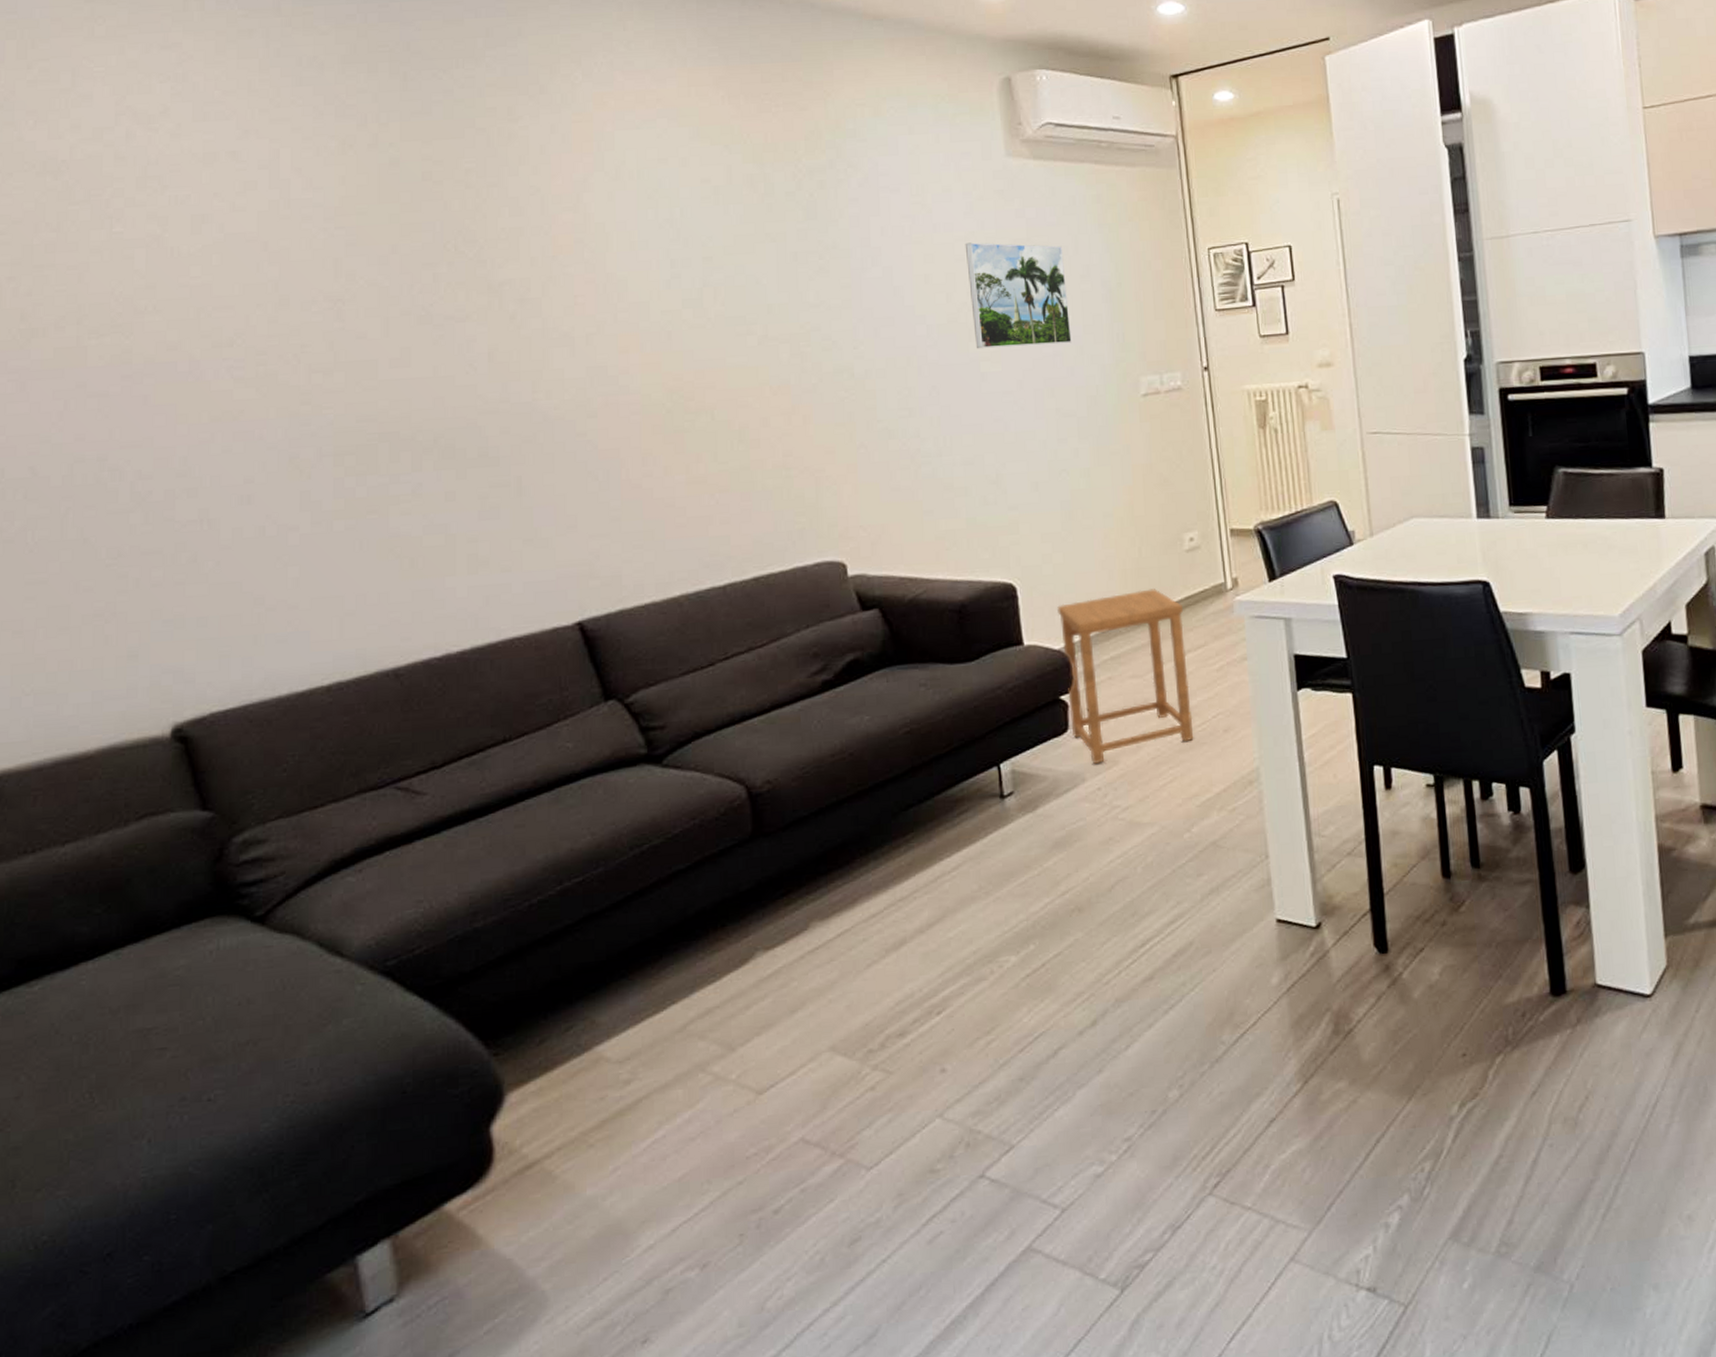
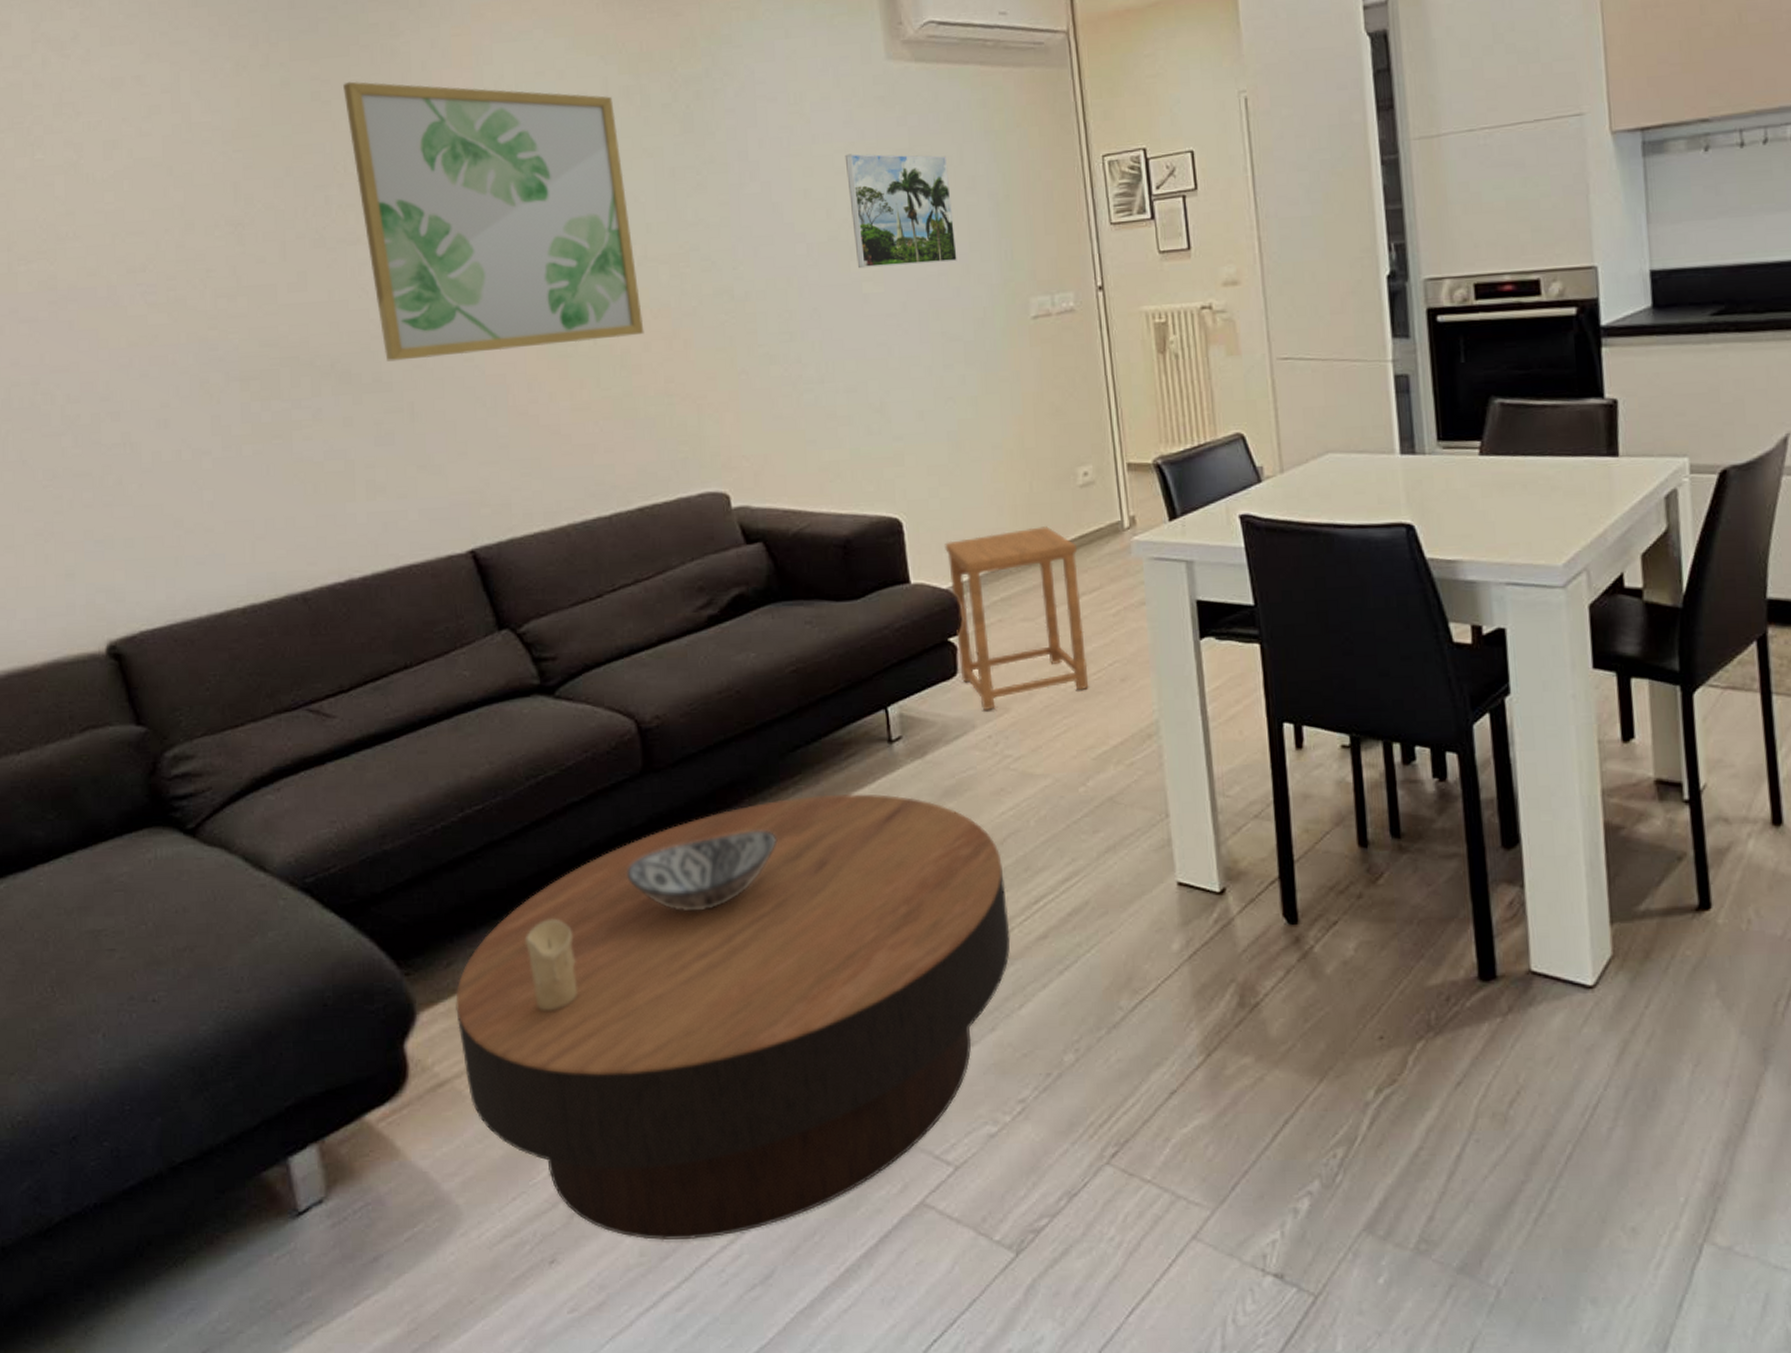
wall art: none [457,162,763,437] -> present [343,81,644,362]
coffee table: none [548,848,1118,1310] -> present [455,793,1011,1241]
candle: none [625,988,679,1083] -> present [526,918,577,1011]
decorative bowl: none [733,889,888,973] -> present [627,831,776,911]

